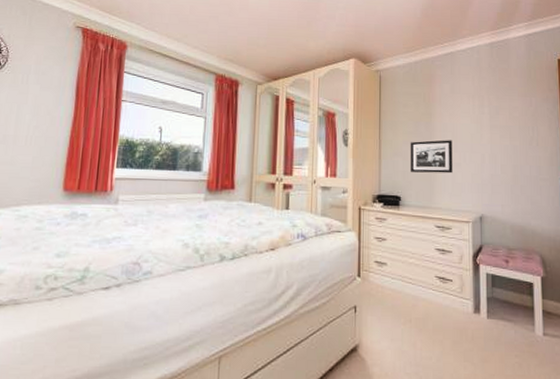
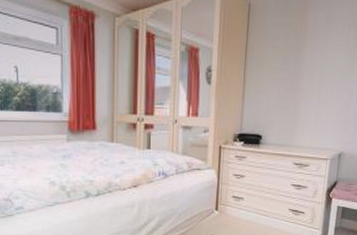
picture frame: present [410,140,453,174] -> none [274,76,321,111]

